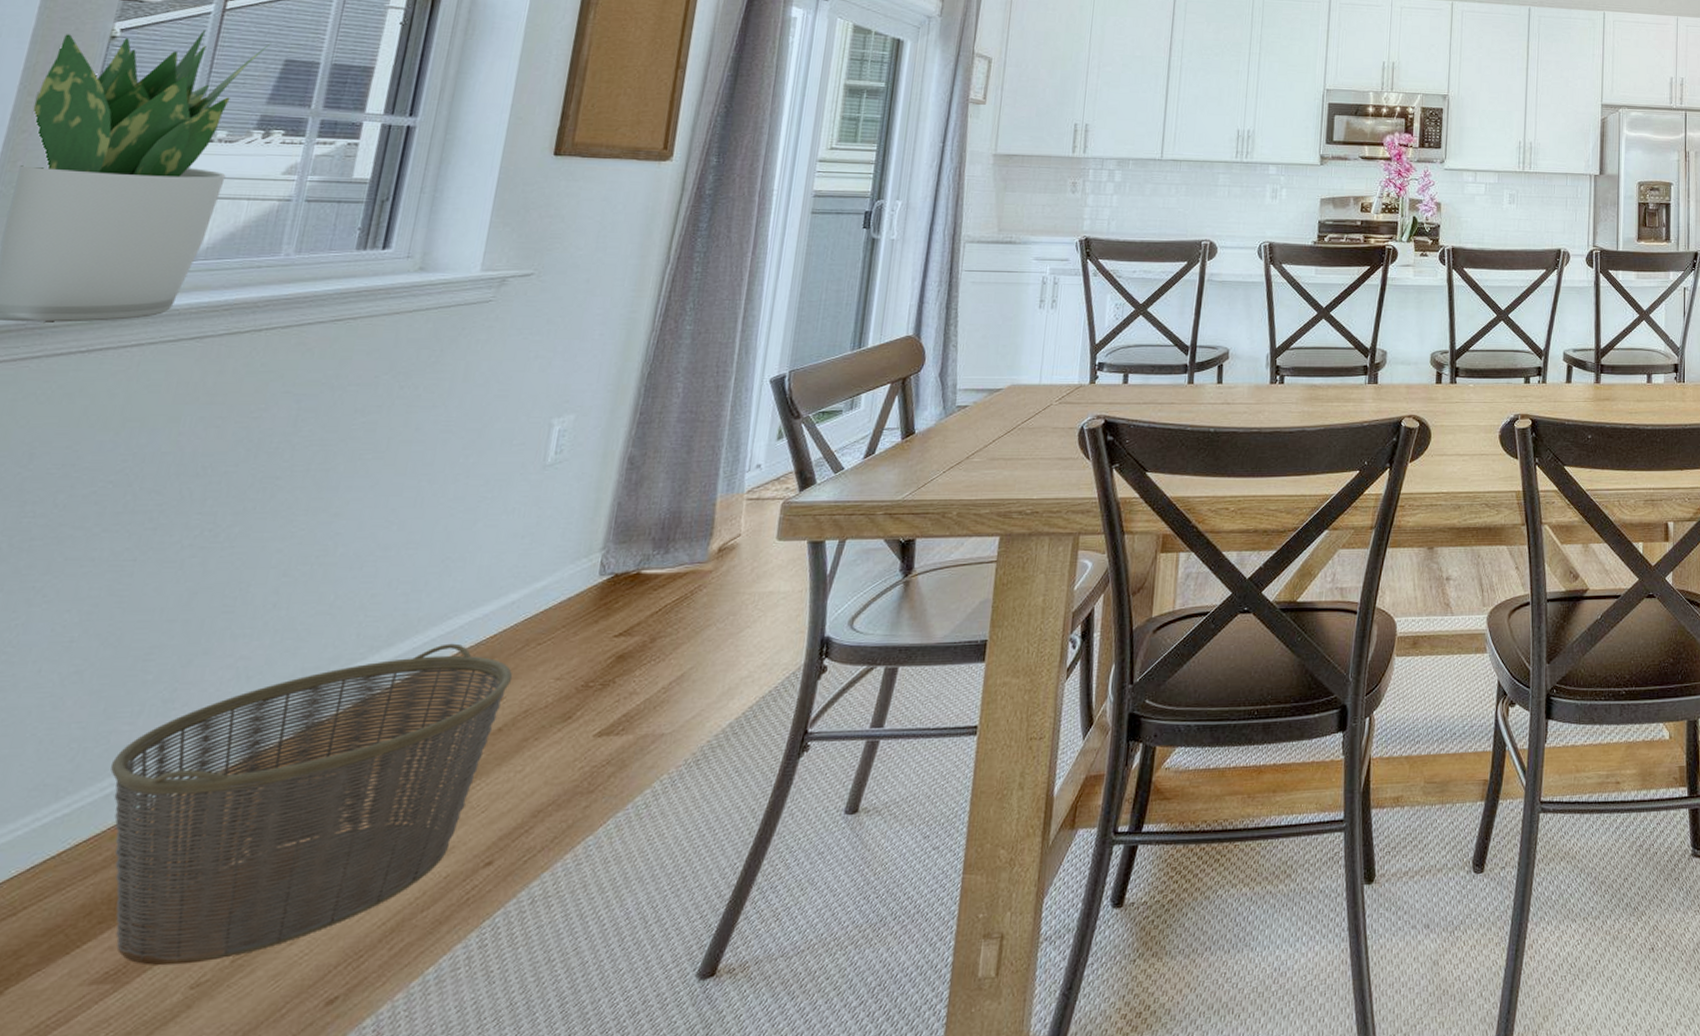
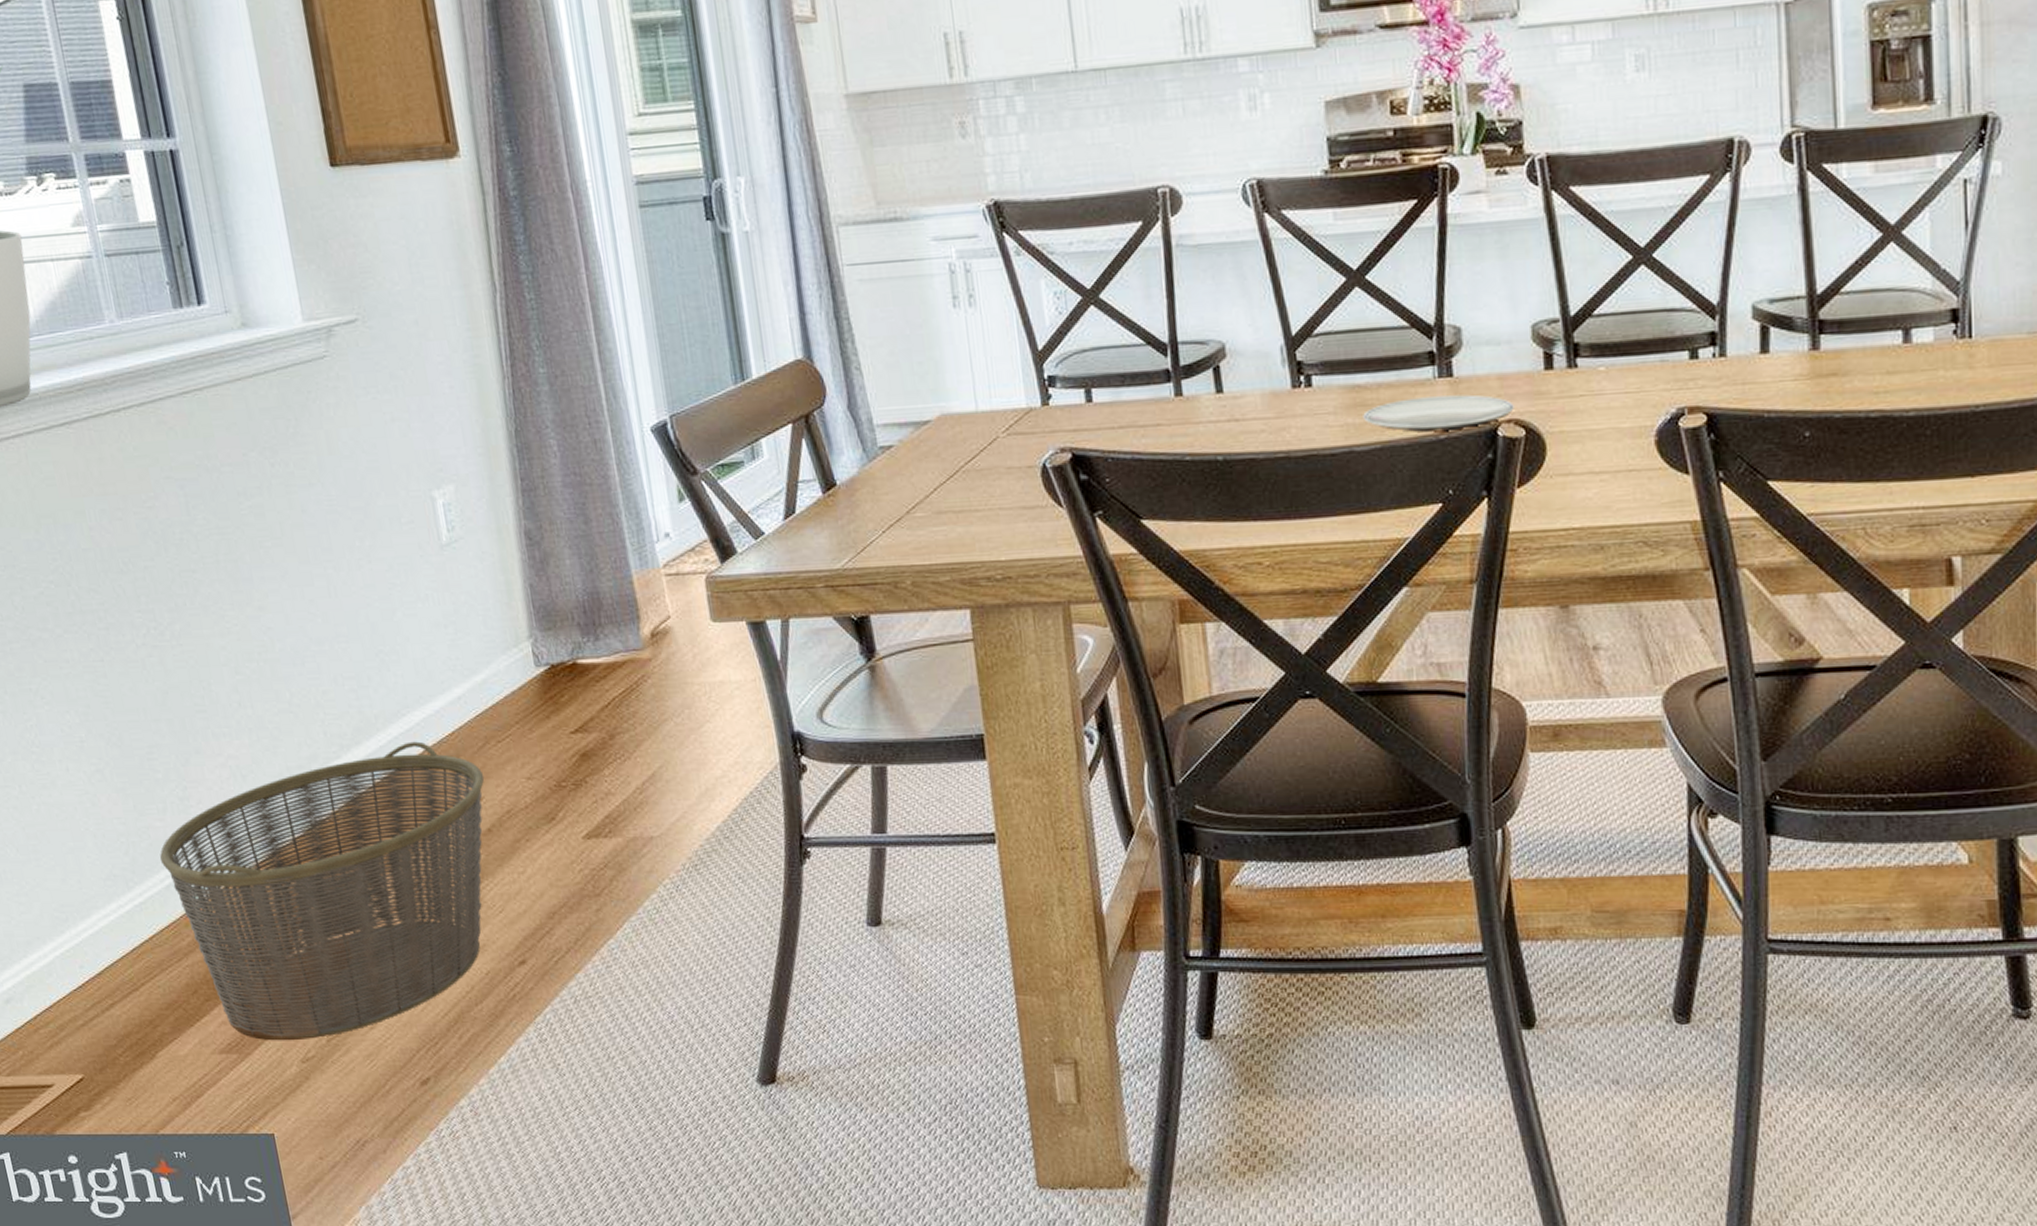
plate: none [1315,396,1414,421] -> present [1363,394,1514,433]

